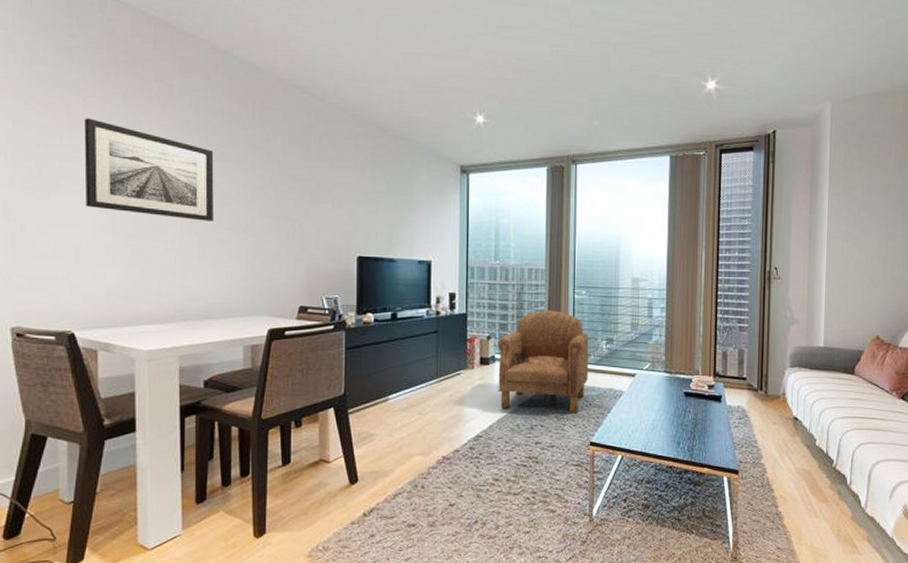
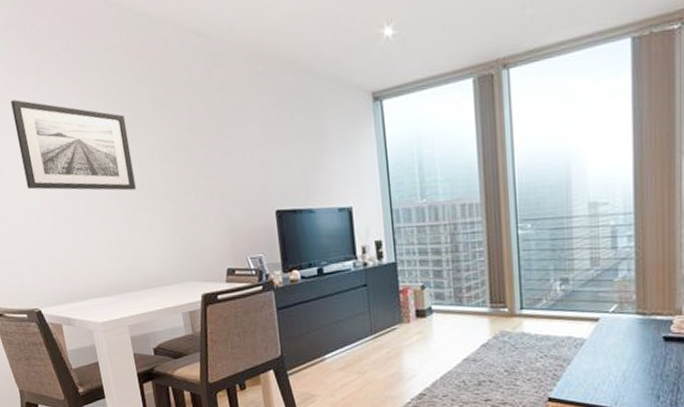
armchair: present [498,310,589,414] -> none [433,250,541,367]

